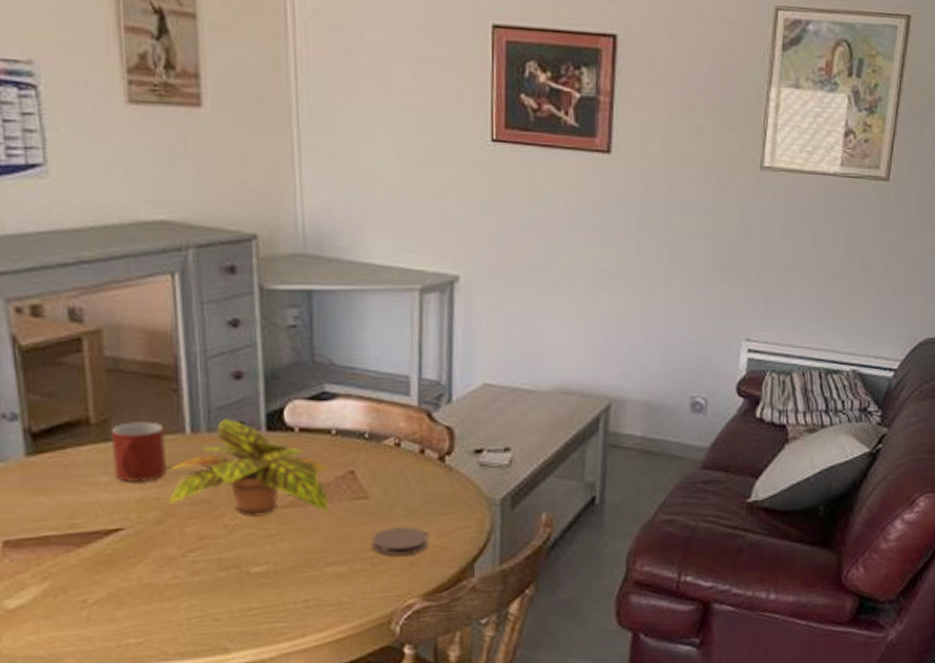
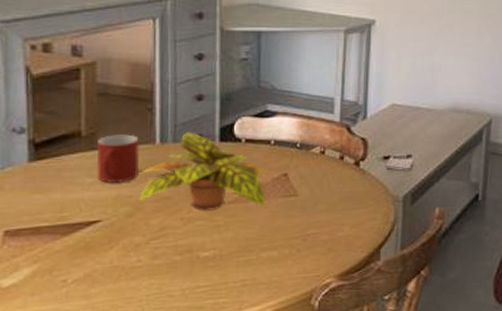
coaster: present [371,526,429,556] -> none [298,218,344,243]

